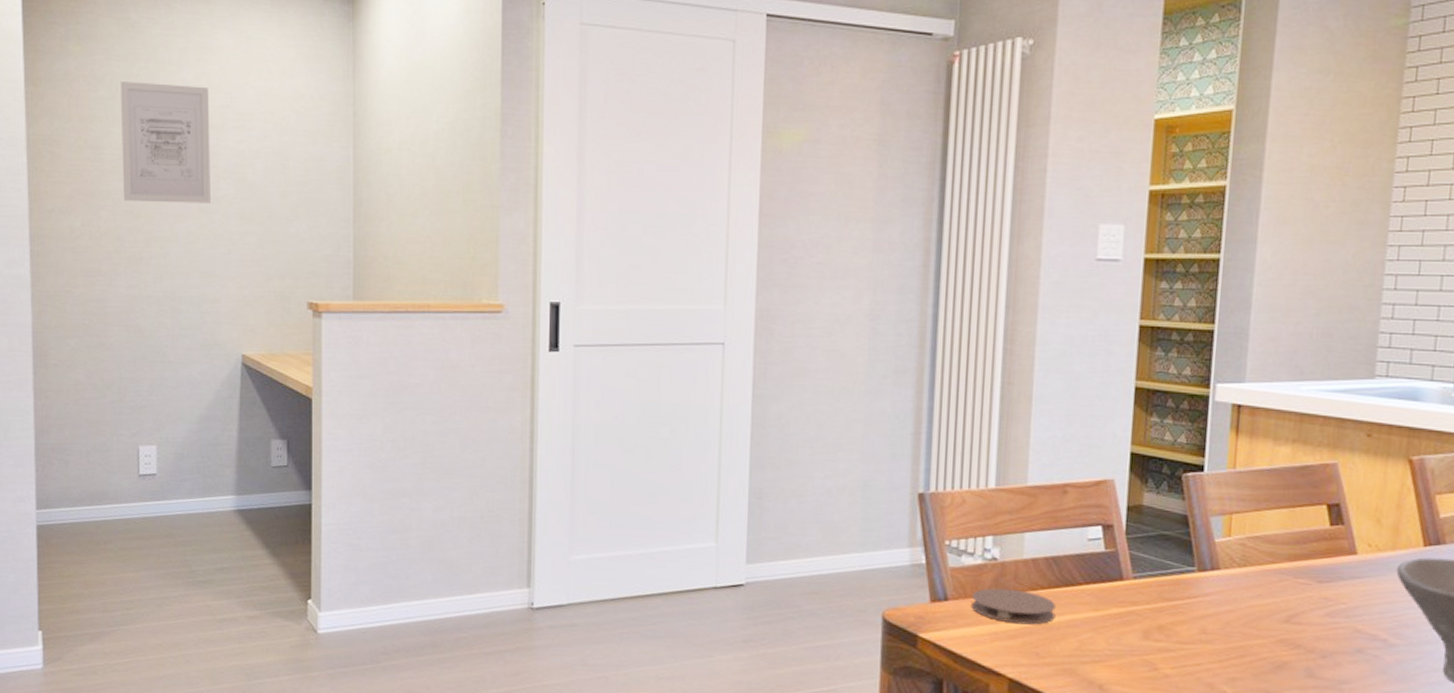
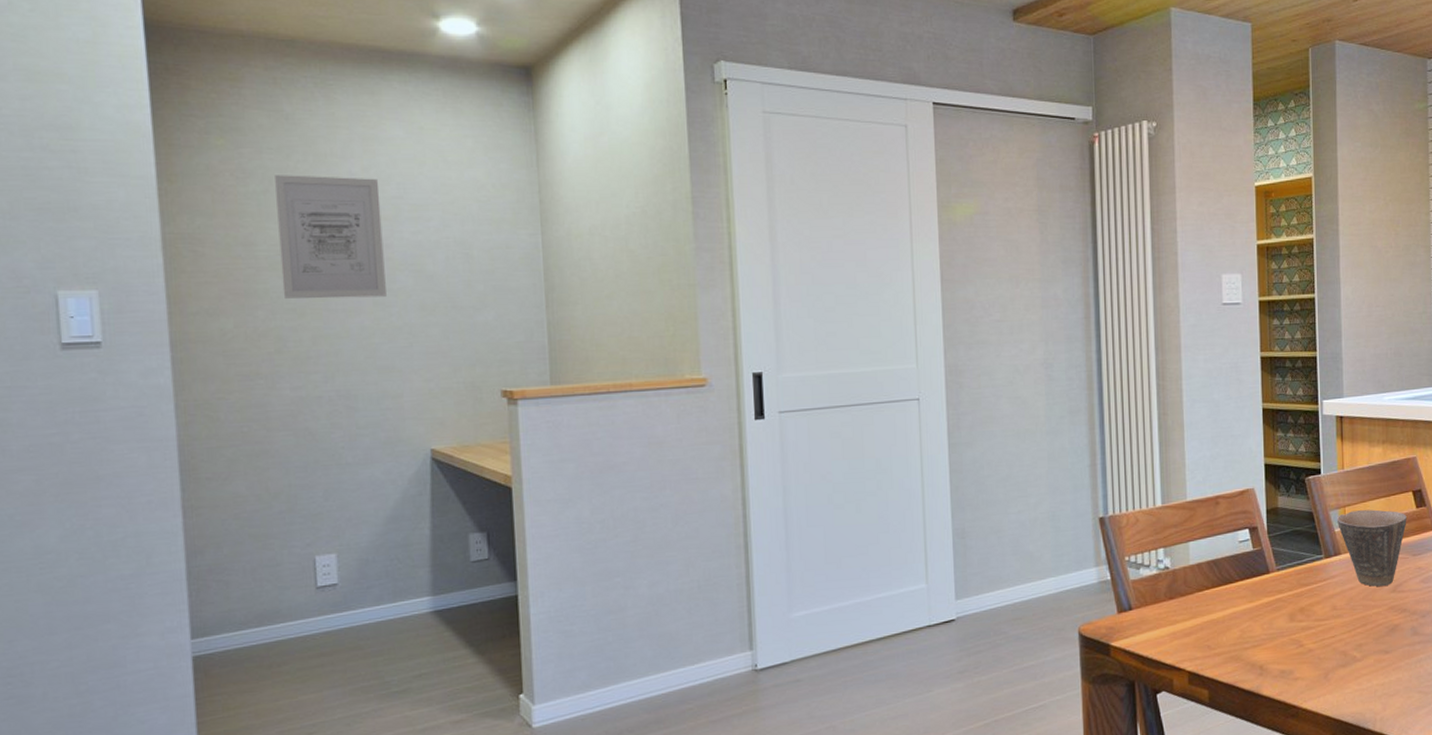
coaster: present [972,588,1056,625] -> none [1152,592,1220,623]
cup: none [1218,520,1316,615] -> present [1336,509,1407,587]

